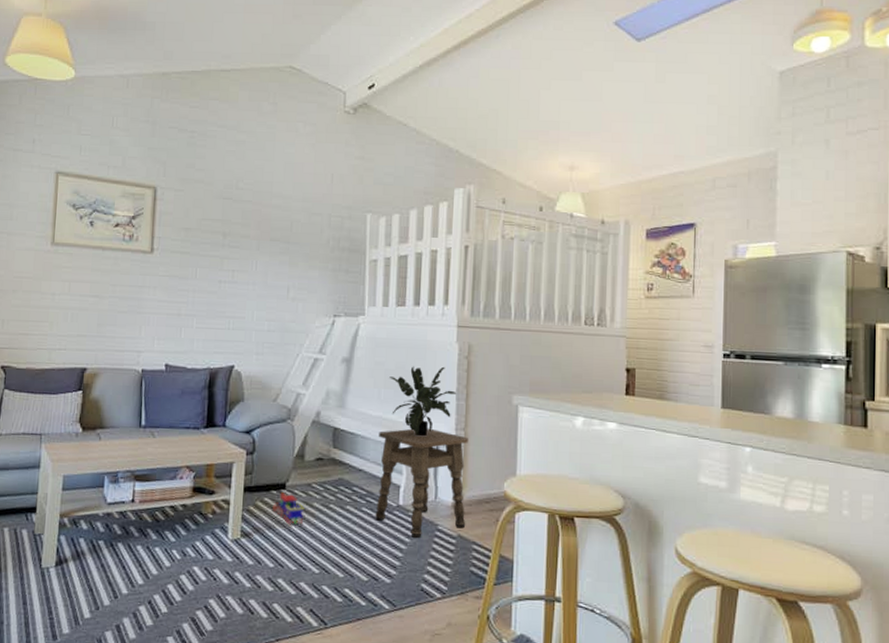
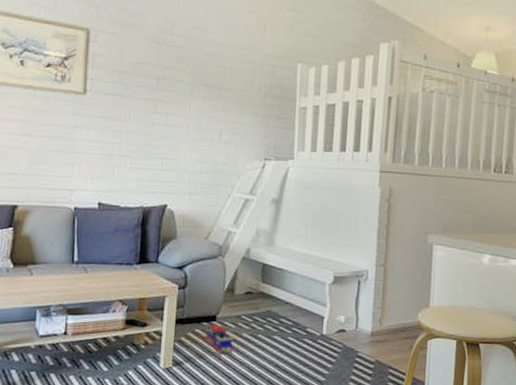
side table: present [375,428,468,538] -> none [300,264,387,364]
potted plant: present [389,366,457,437] -> none [316,207,378,272]

